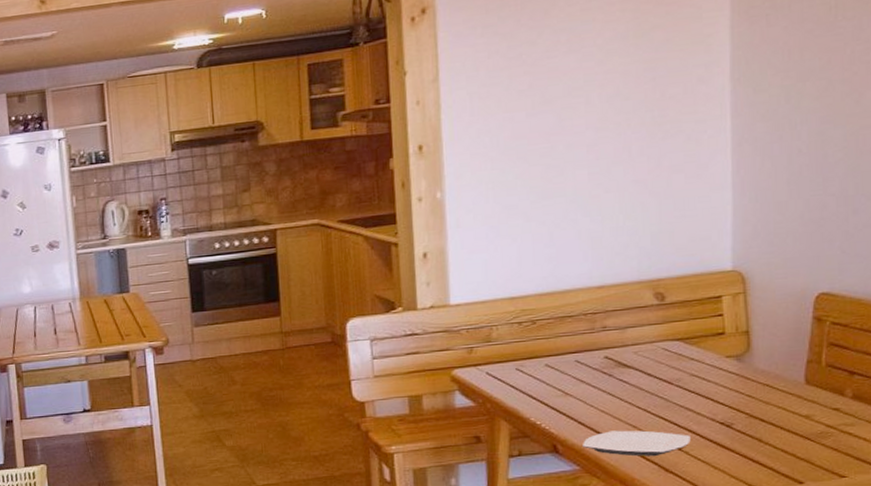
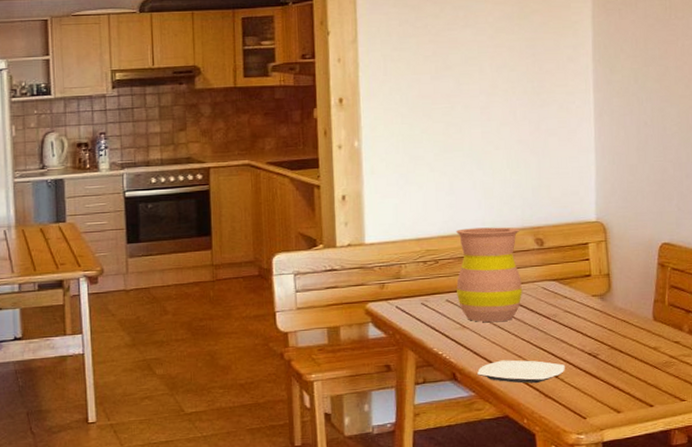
vase: none [556,281,638,389] -> present [455,227,522,323]

